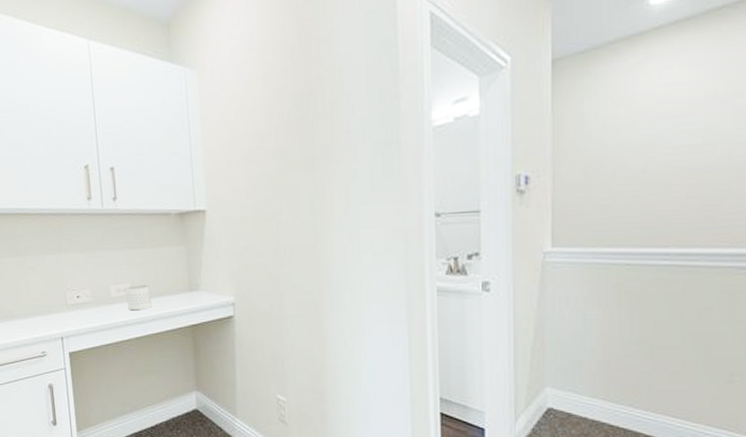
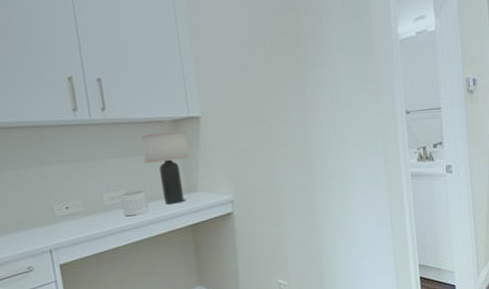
table lamp: none [148,224,194,302] -> present [141,130,190,205]

